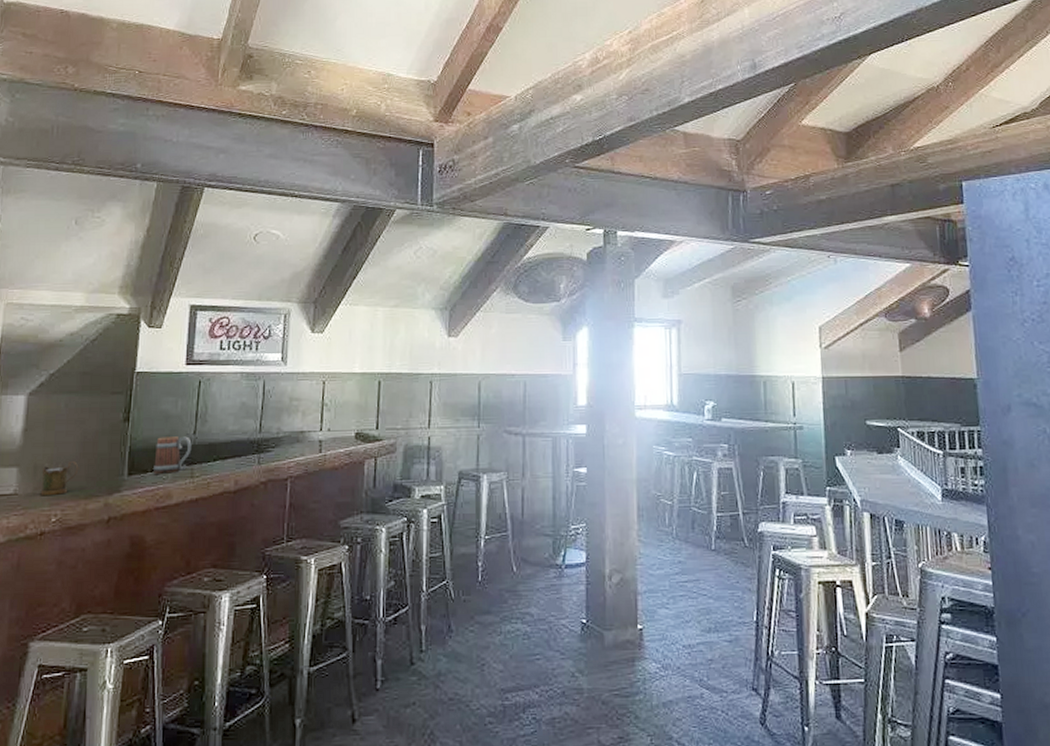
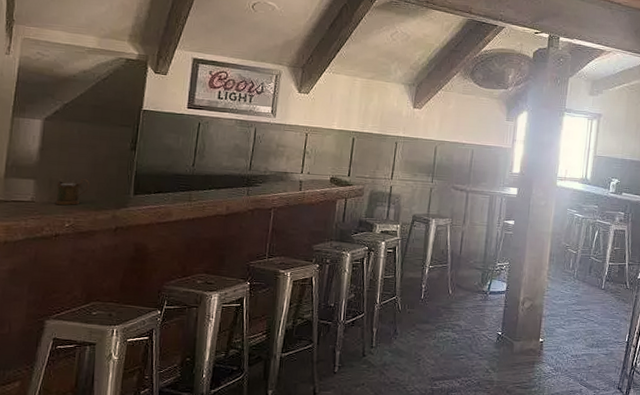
beer mug: present [153,436,192,475] -> none [156,166,191,197]

